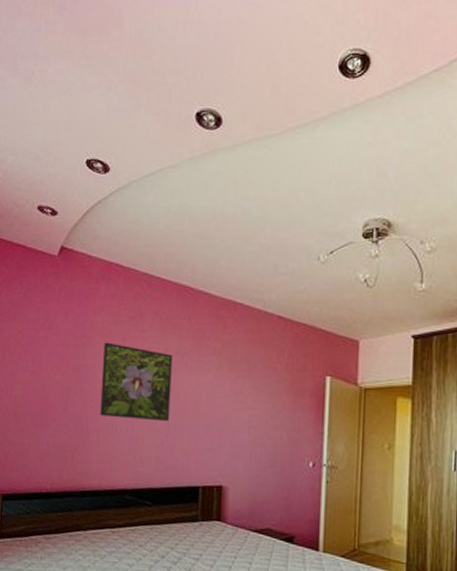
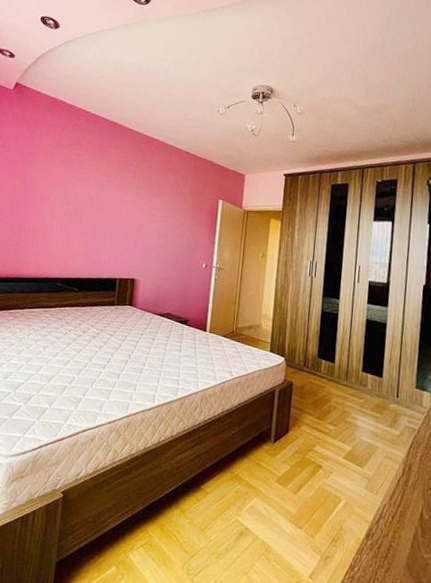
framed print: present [100,342,172,422] -> none [40,161,102,227]

